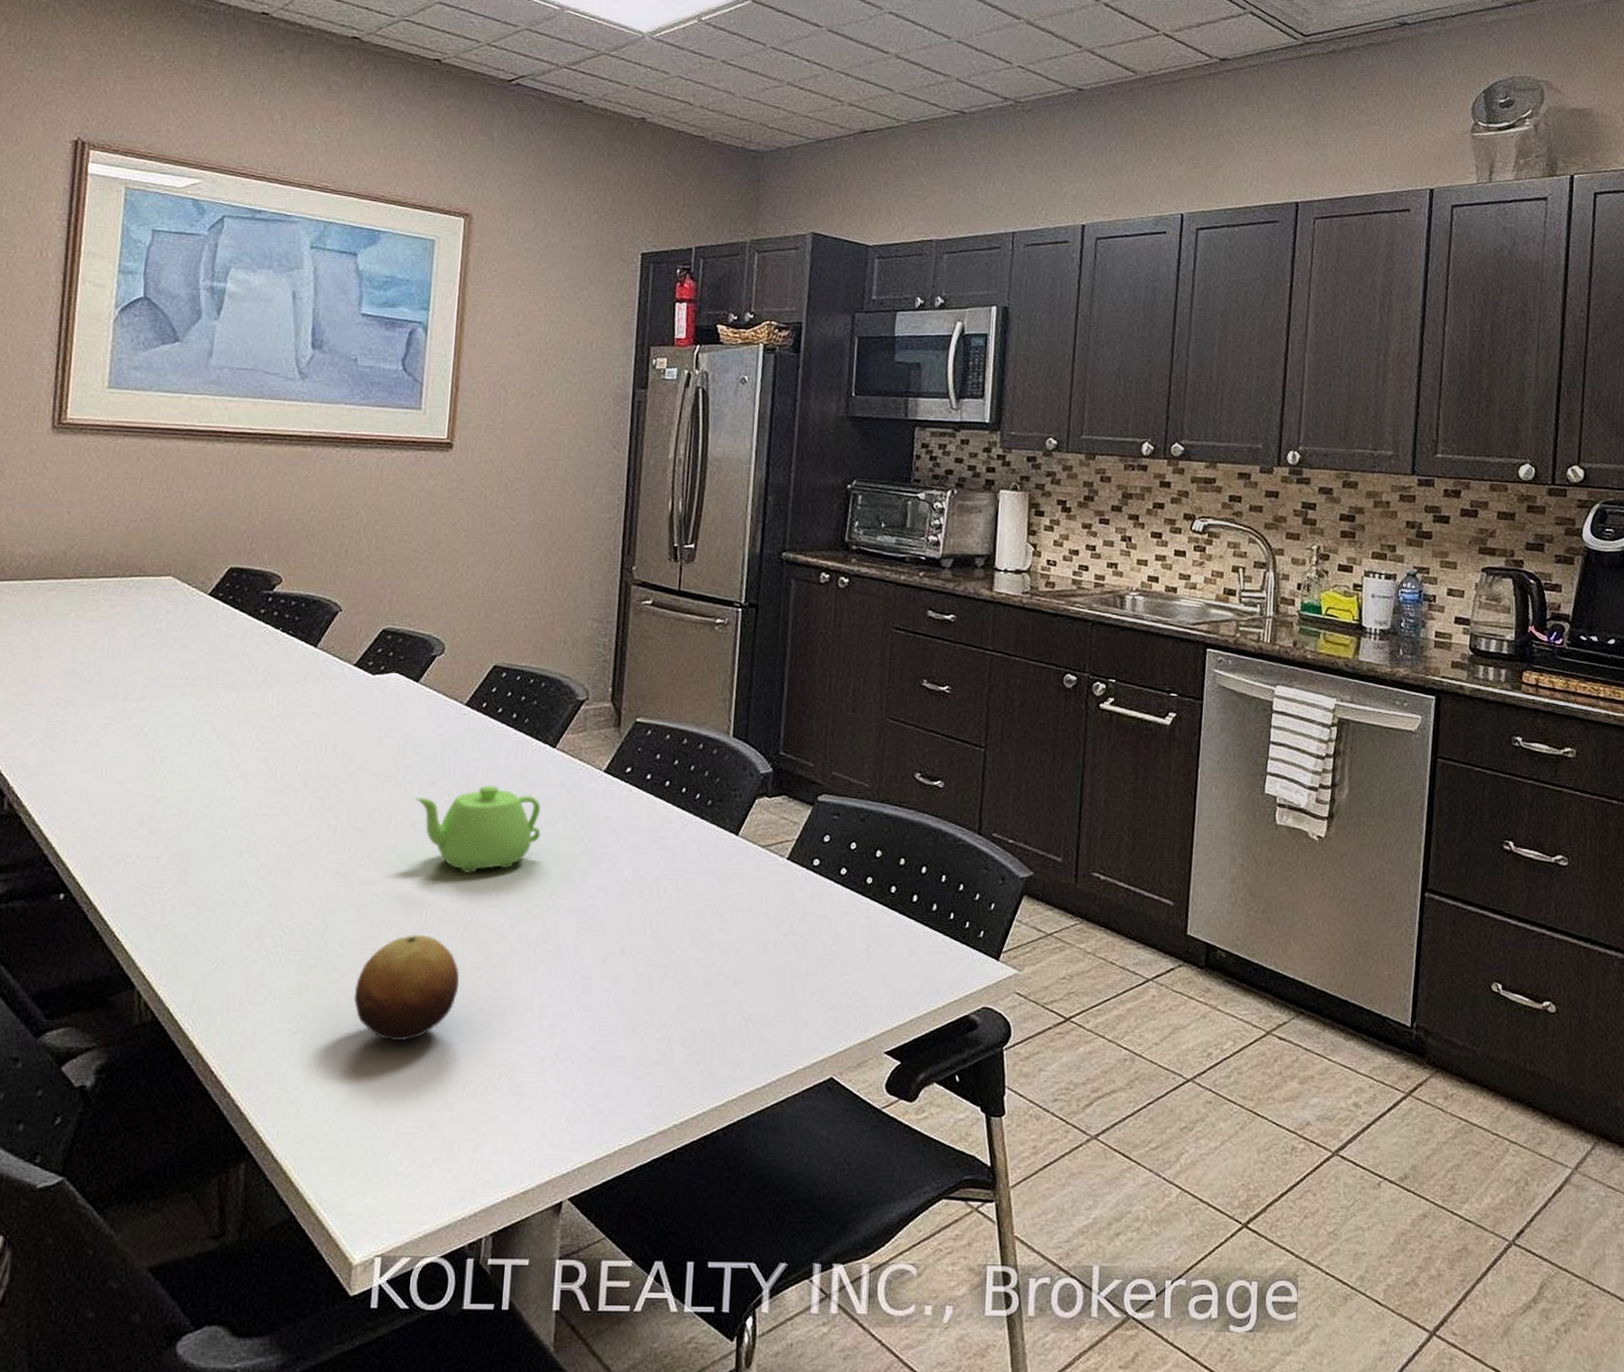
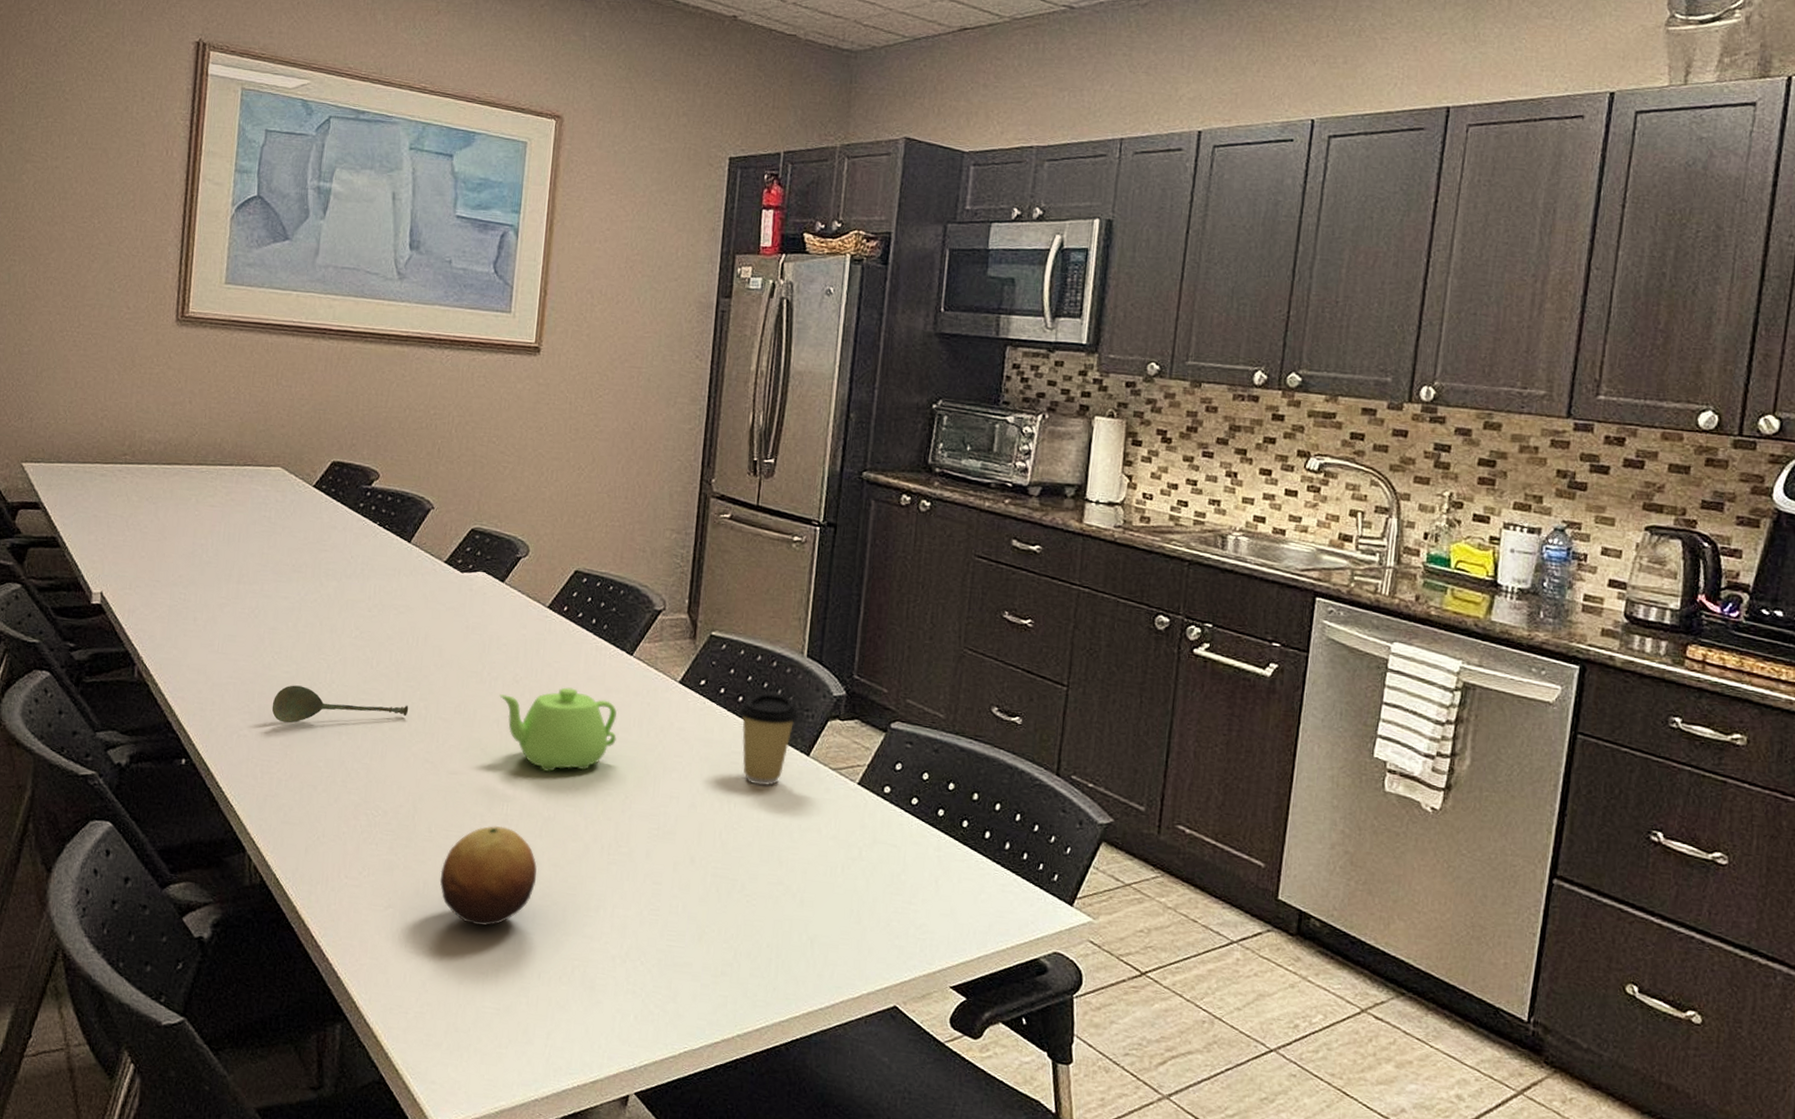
soupspoon: none [163,804,317,846] -> present [271,685,409,723]
coffee cup: none [666,775,727,868] -> present [738,692,799,785]

